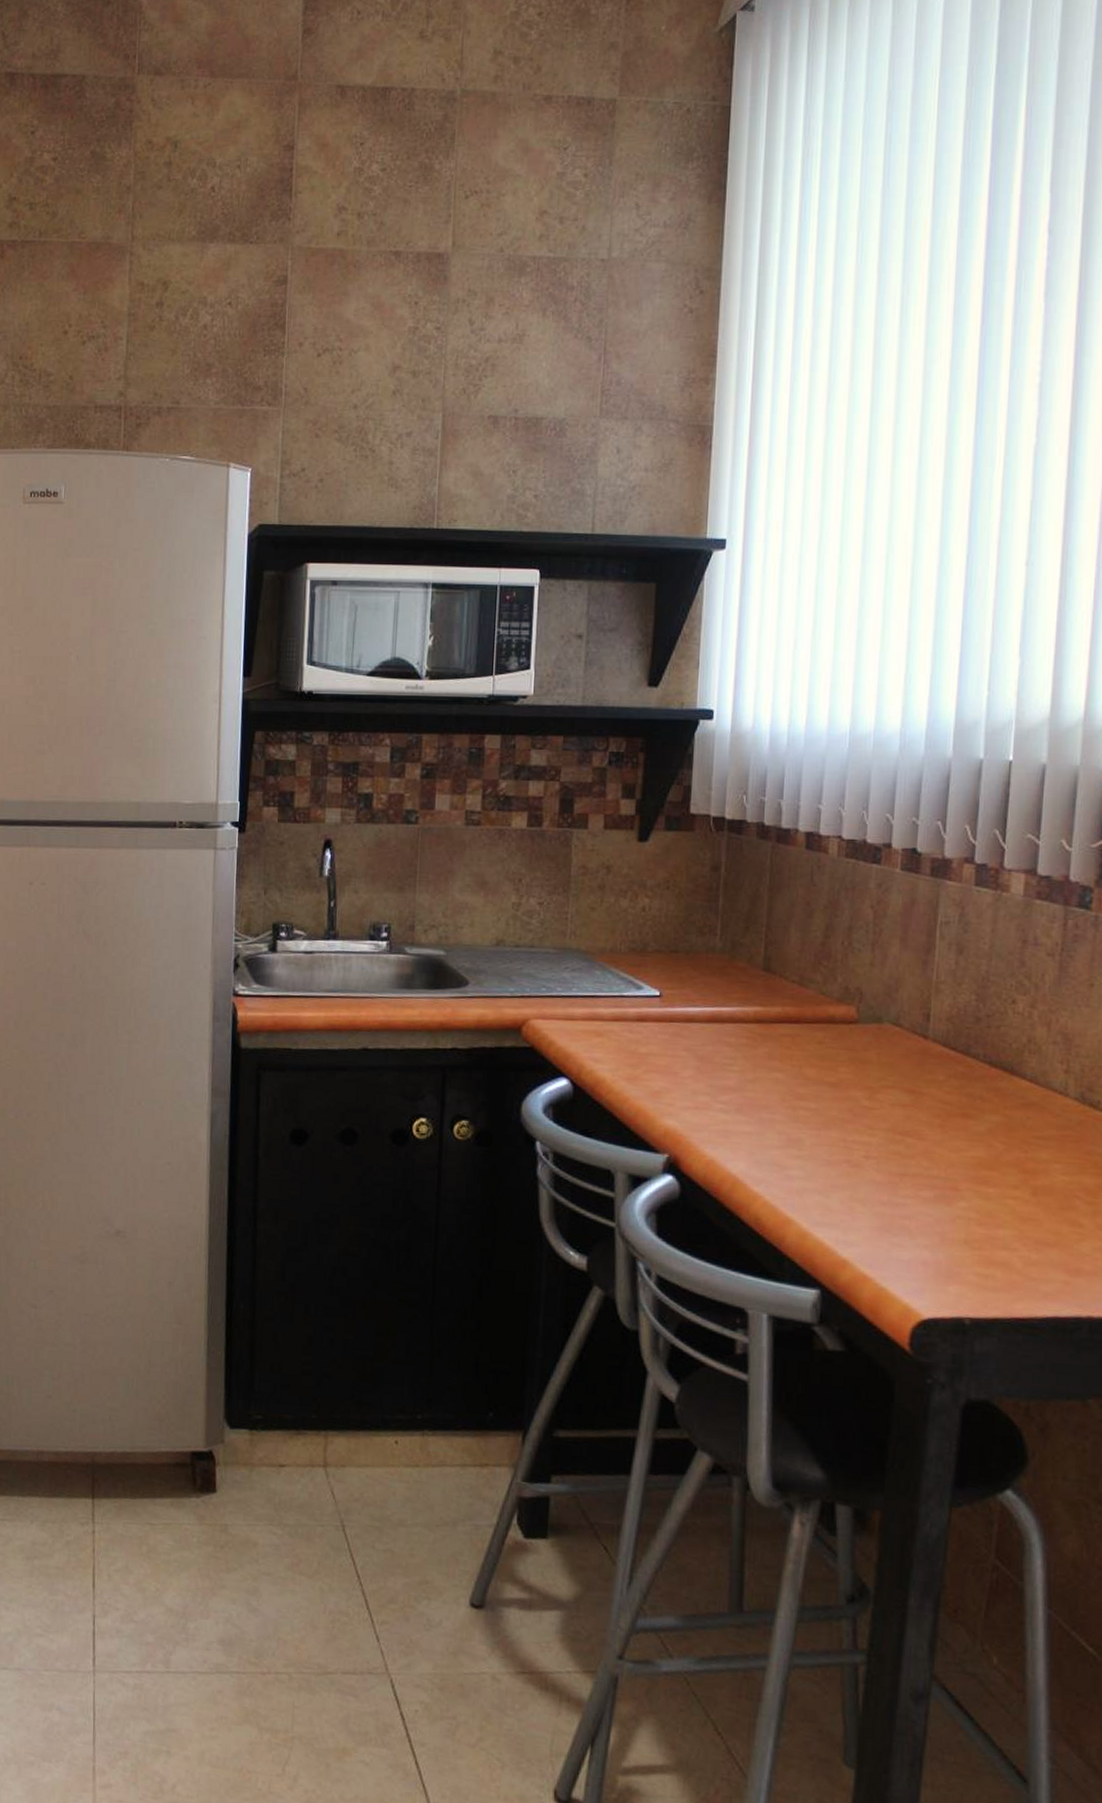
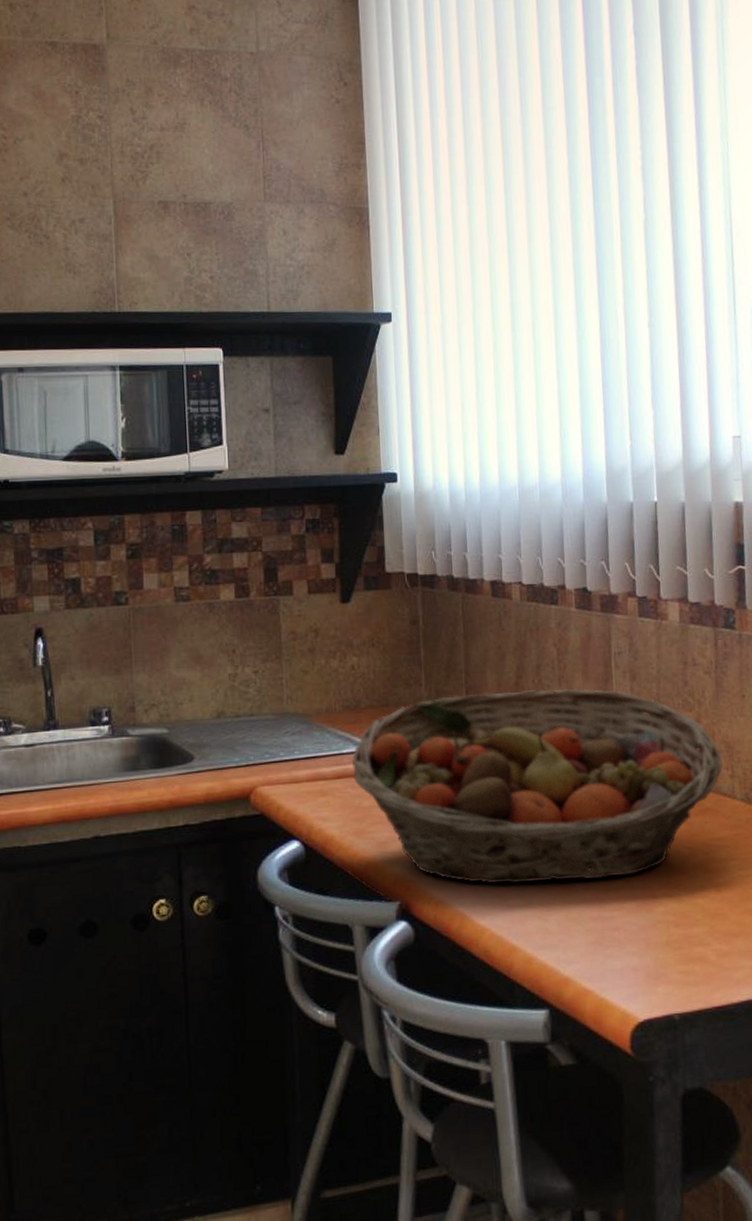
fruit basket: none [631,949,1057,1163] -> present [351,688,722,884]

